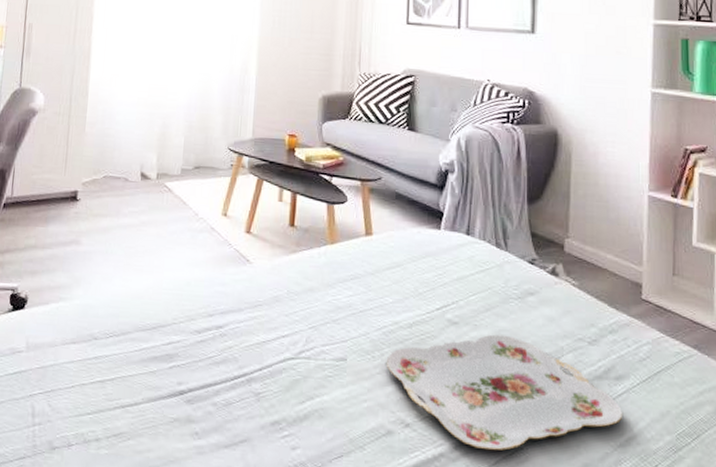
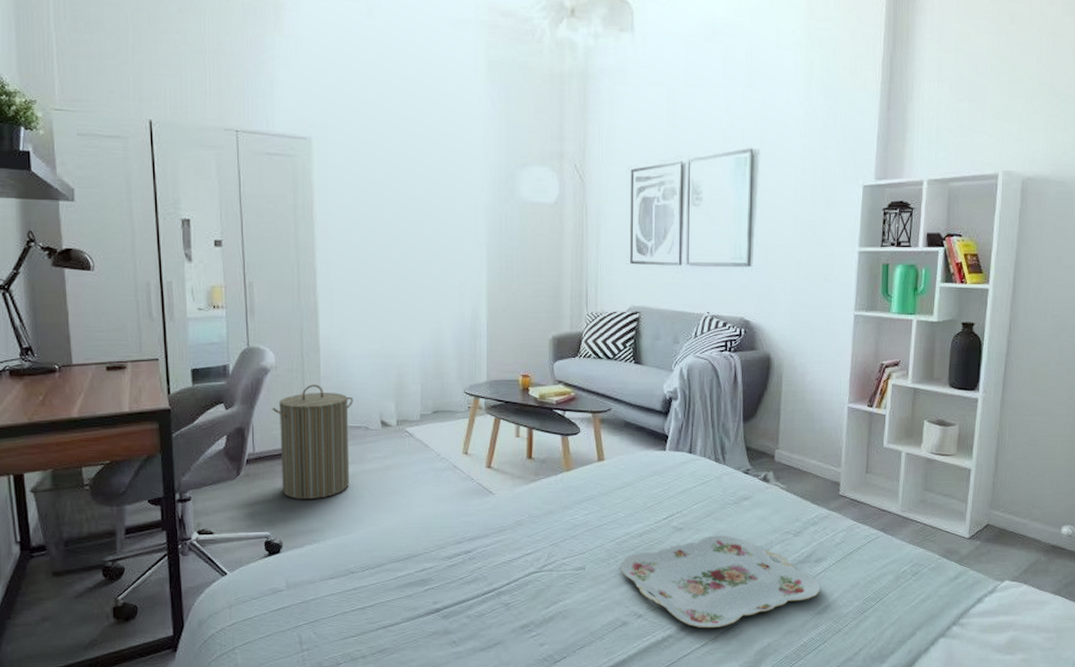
laundry hamper: none [35,129,116,252] -> present [272,384,354,499]

